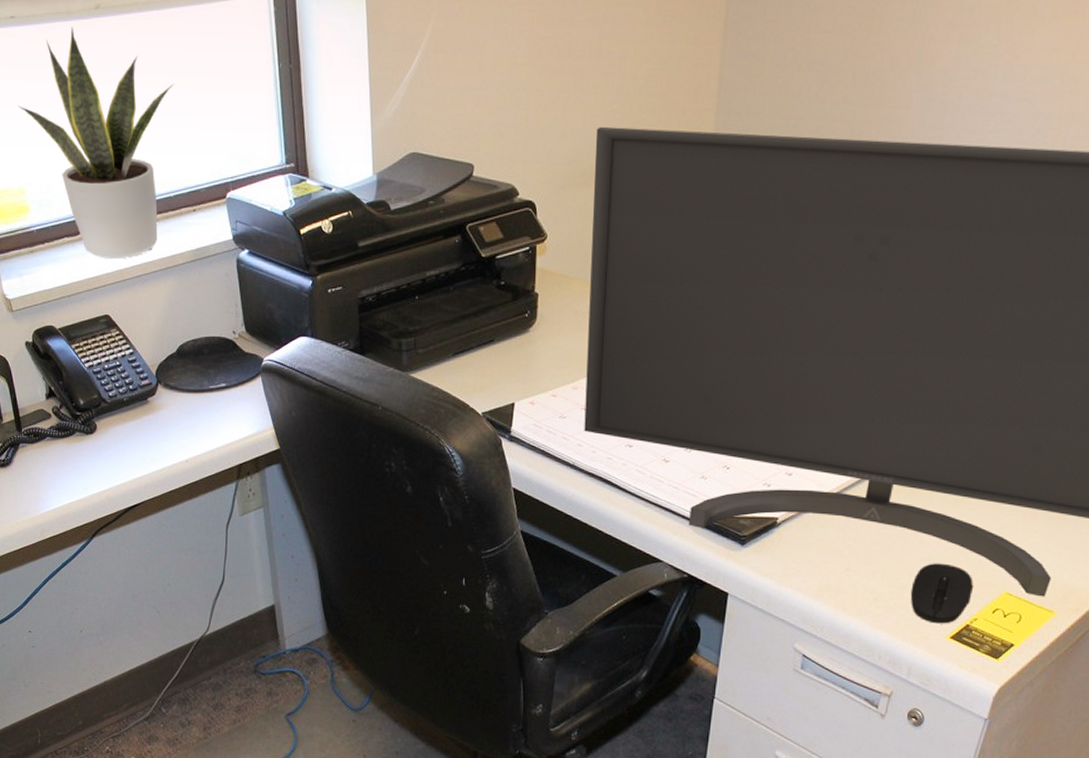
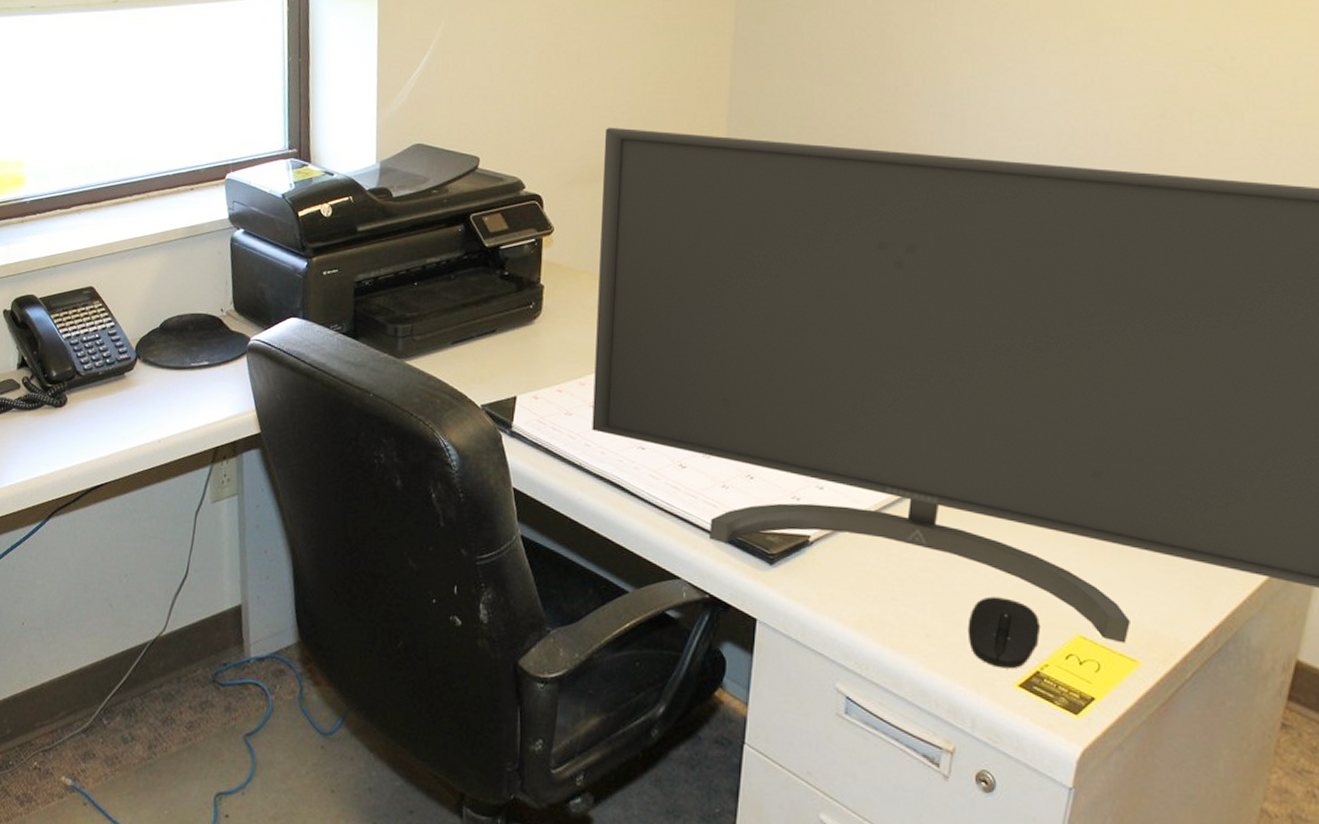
potted plant: present [18,27,174,258] -> none [27,17,183,232]

